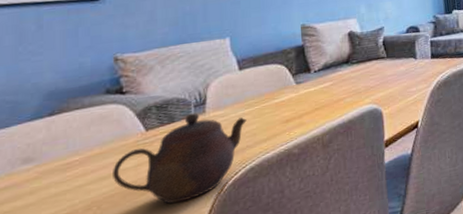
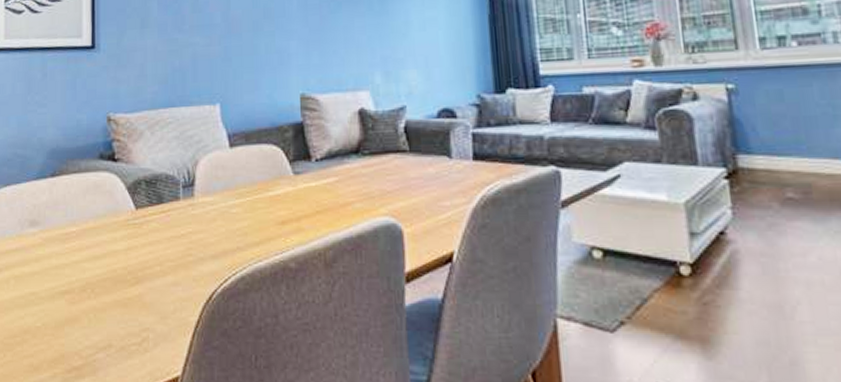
teapot: present [113,113,247,204] -> none [105,195,237,304]

